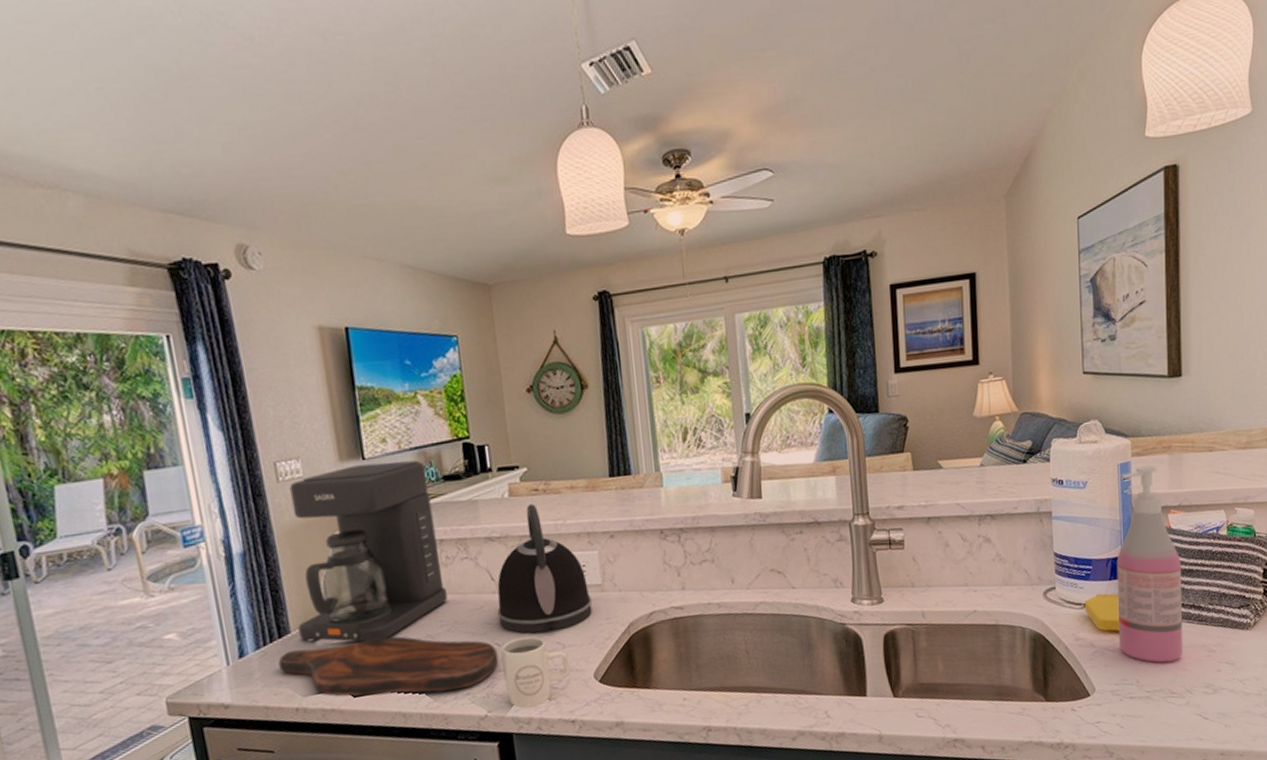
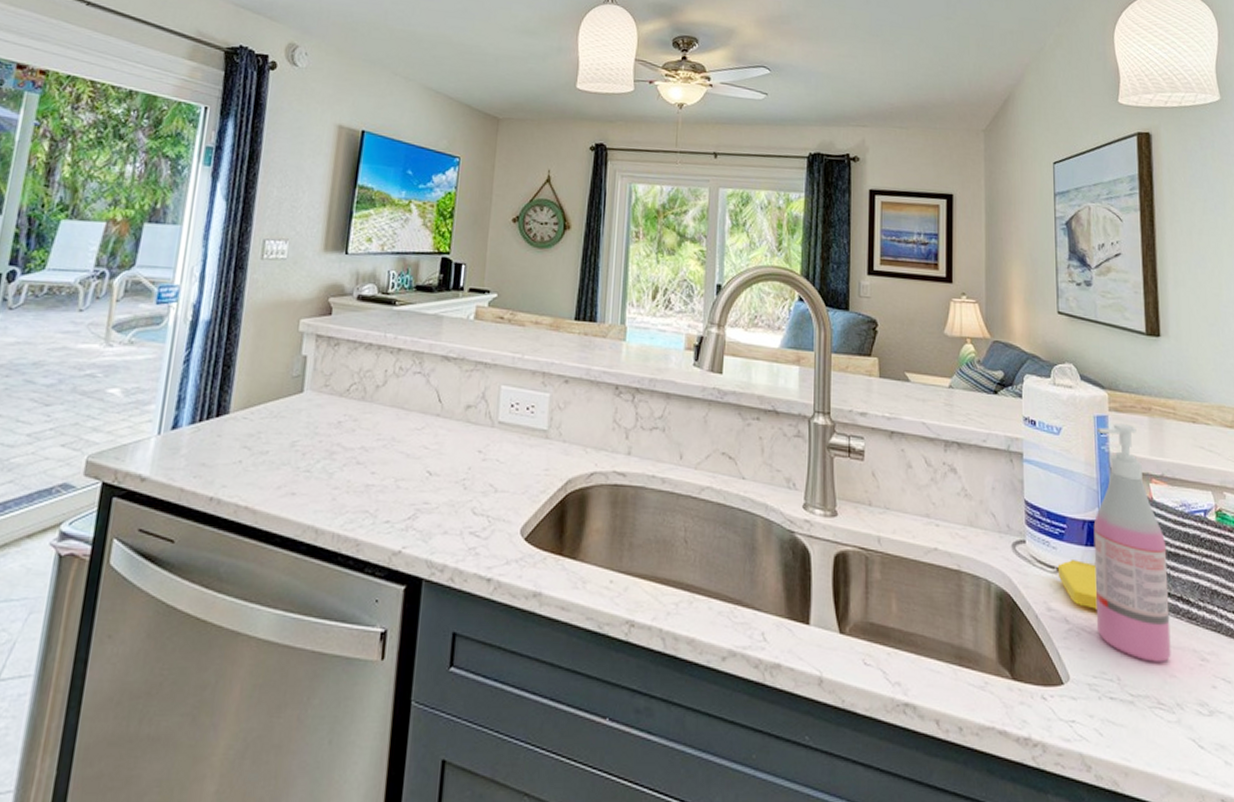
cutting board: present [278,636,499,697] -> none [207,432,428,515]
coffee maker: present [289,460,448,642] -> none [236,258,402,441]
kettle: present [497,504,593,634] -> none [436,331,535,471]
mug: present [501,636,570,709] -> none [427,470,499,553]

